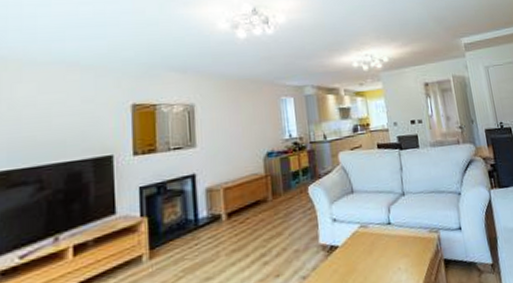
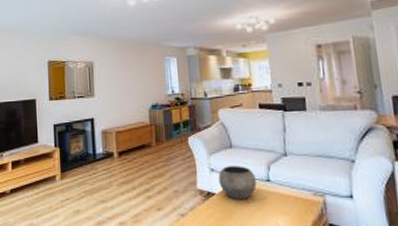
bowl: none [341,211,379,250] -> present [218,166,257,200]

